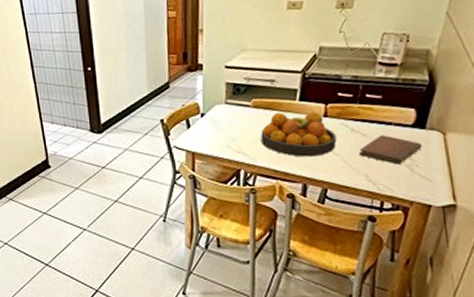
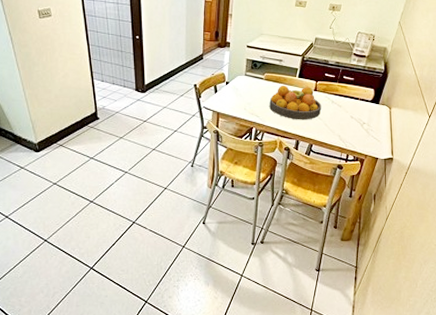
notebook: present [359,134,422,165] -> none [336,106,376,128]

